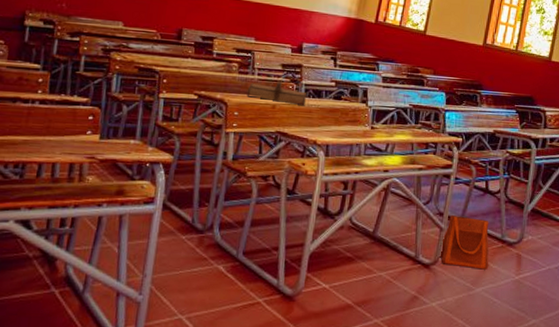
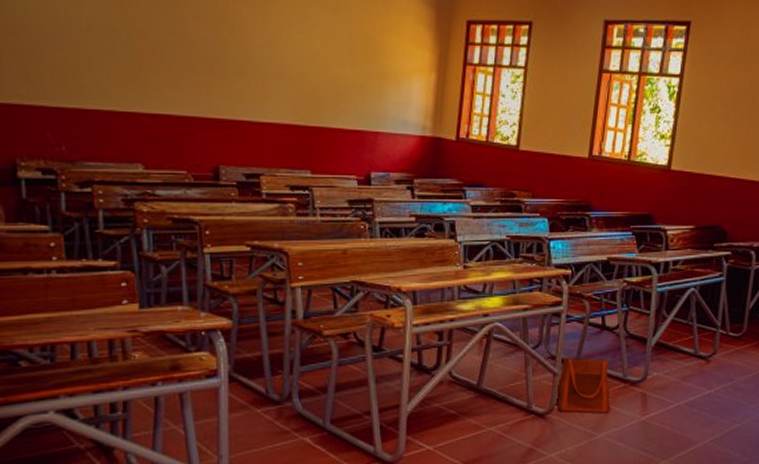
tool roll: present [246,81,306,106] -> none [310,221,382,249]

